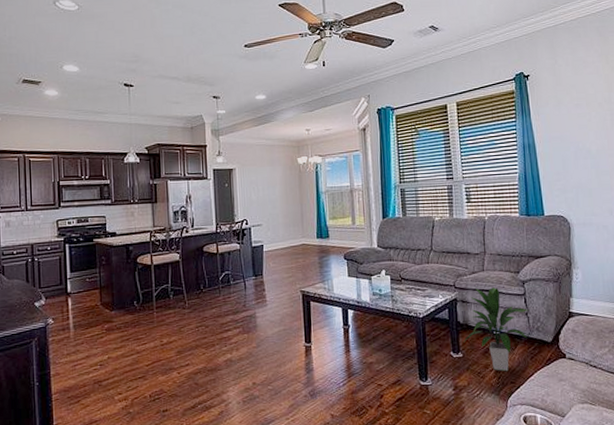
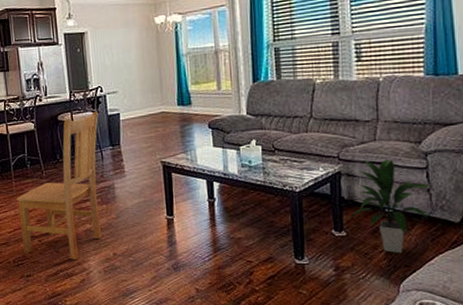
chair: none [156,242,243,391] -> present [16,111,102,260]

